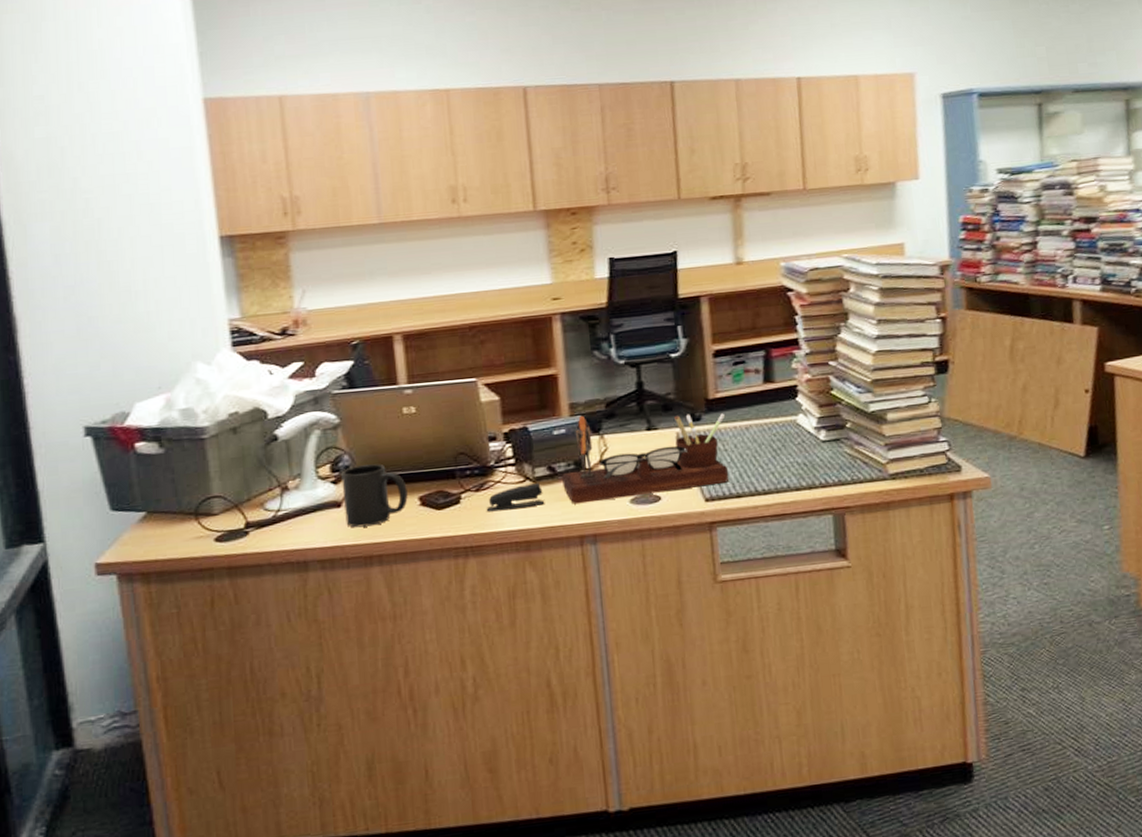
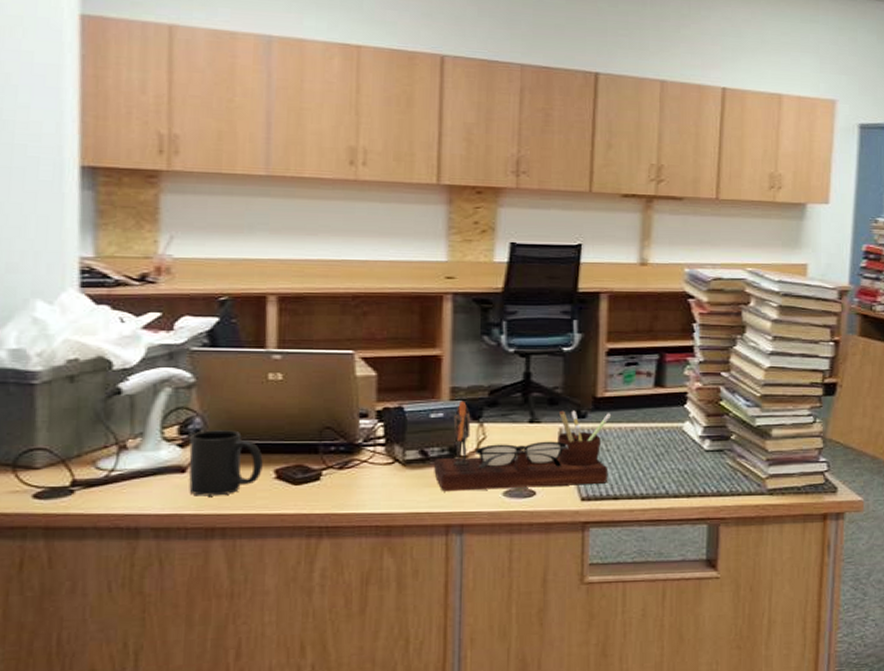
stapler: present [486,482,544,512] -> none [347,465,412,492]

